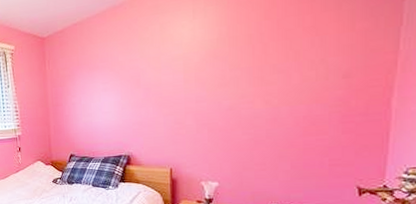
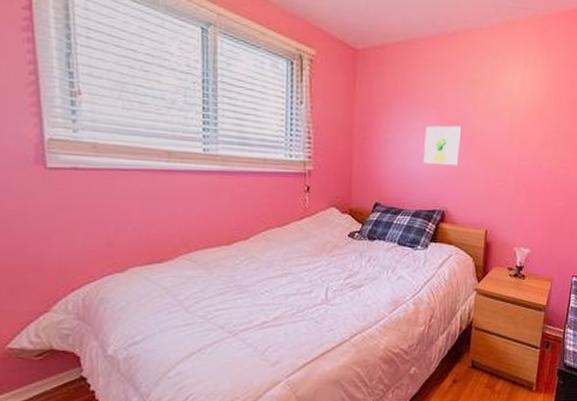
wall art: none [105,81,138,118] -> present [424,125,462,166]

